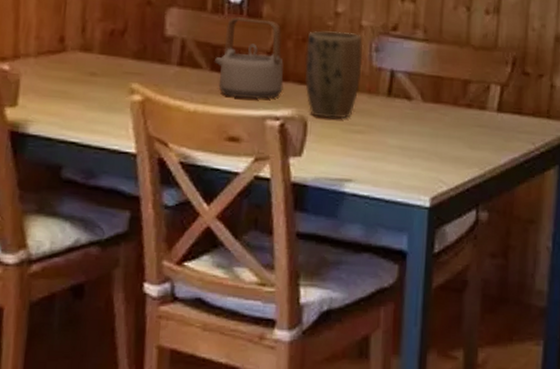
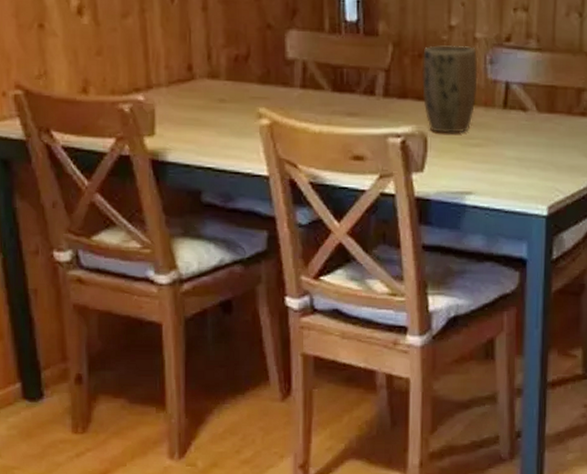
teapot: present [215,17,284,100] -> none [336,36,403,118]

